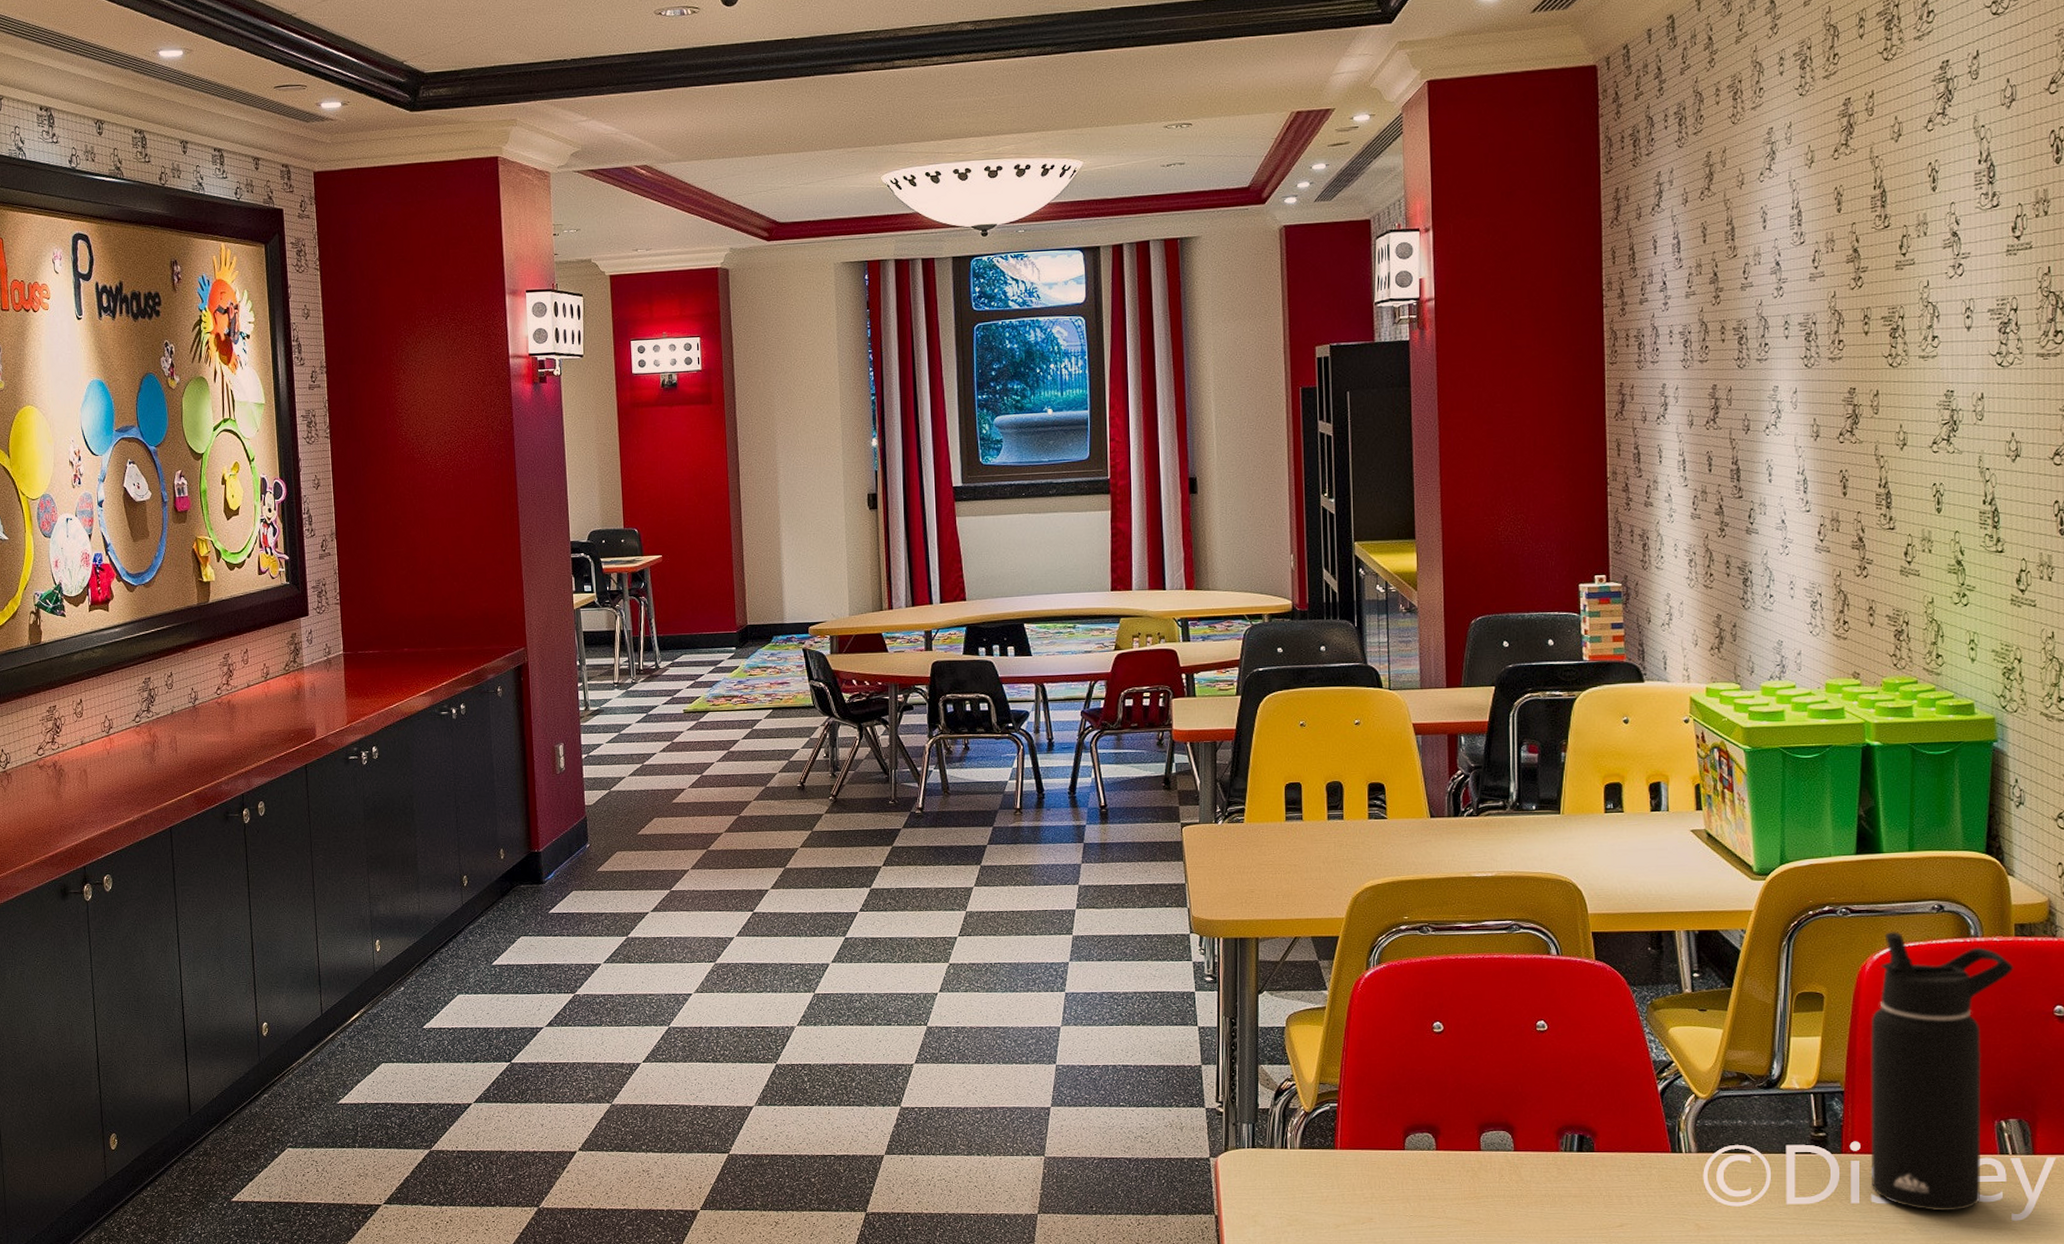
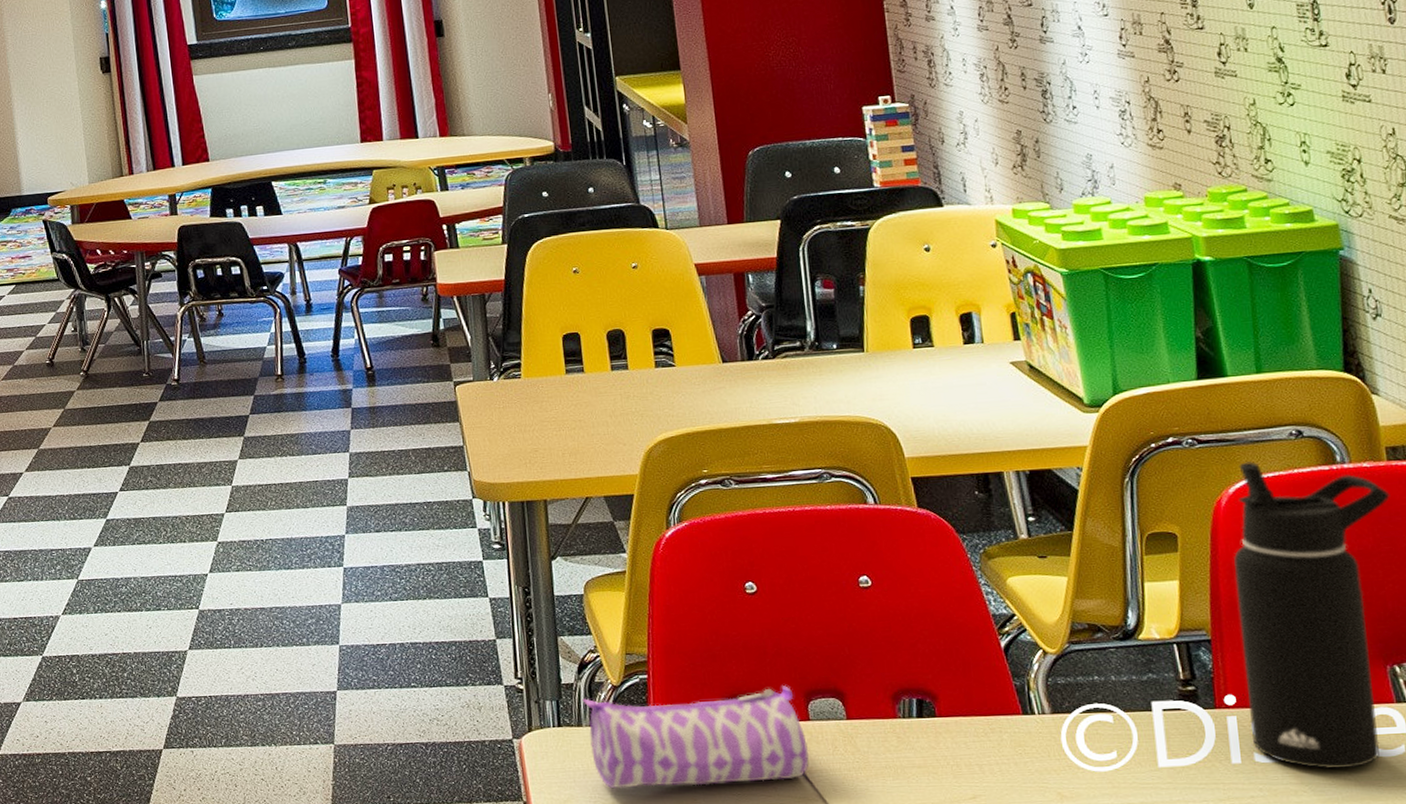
pencil case: none [1276,1118,1478,1207] -> present [582,686,810,789]

